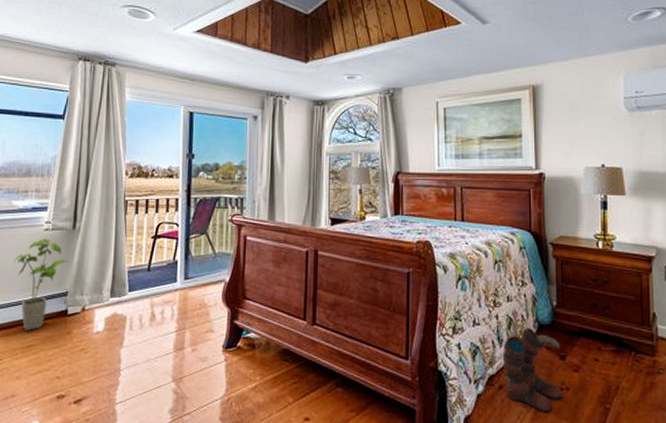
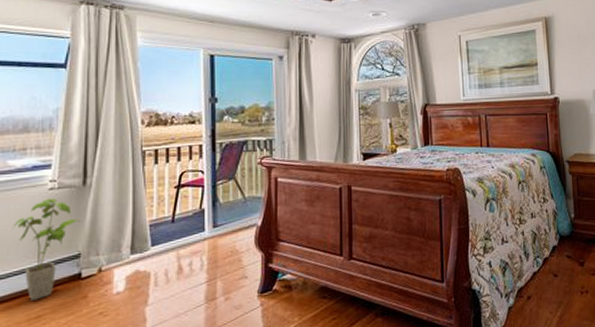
boots: present [502,327,564,414] -> none [529,239,584,317]

